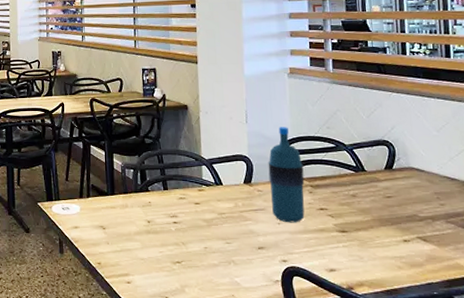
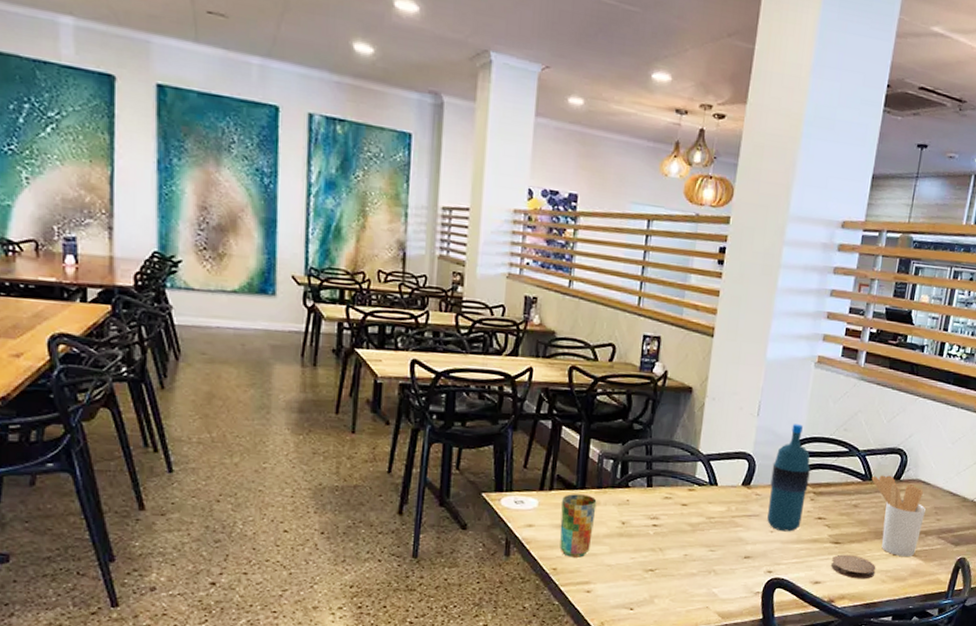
cup: none [98,199,126,253] -> present [559,494,597,558]
coaster: none [342,242,389,266] -> present [831,554,876,579]
utensil holder: none [363,165,427,243] -> present [871,475,926,557]

